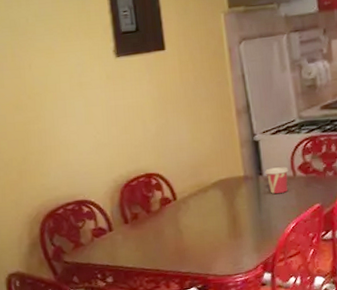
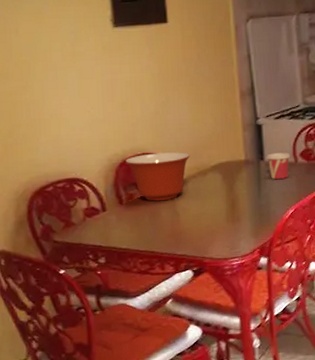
mixing bowl: none [130,171,191,220] -> present [125,152,191,201]

